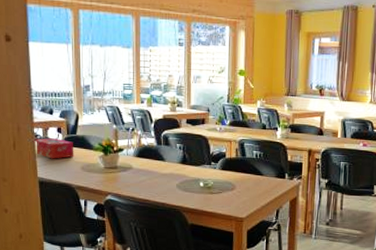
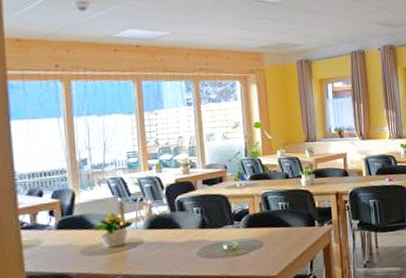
tissue box: present [33,138,74,159] -> none [18,222,71,248]

